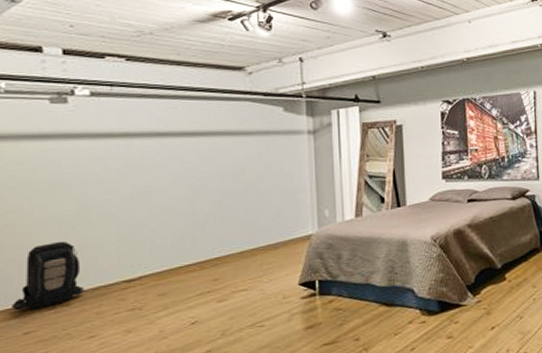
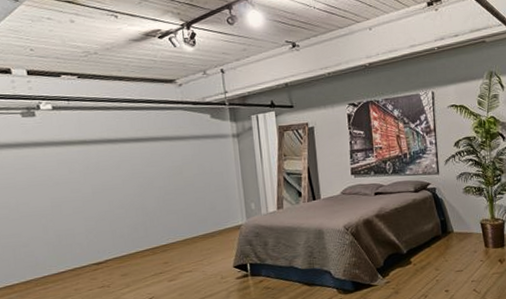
backpack: present [12,241,85,311] -> none [11,231,64,287]

